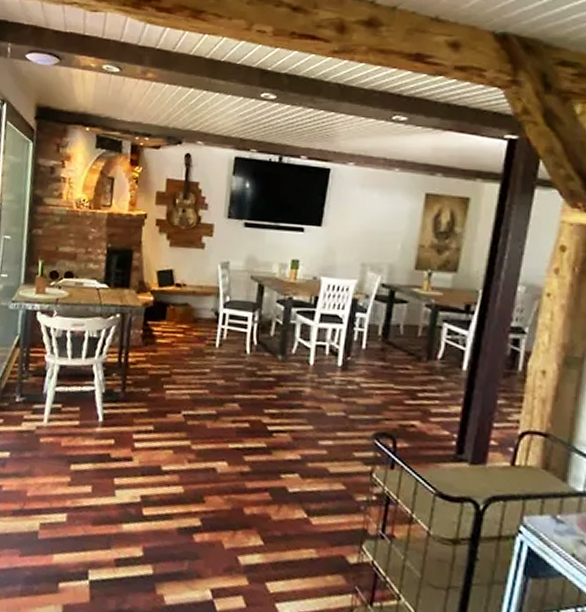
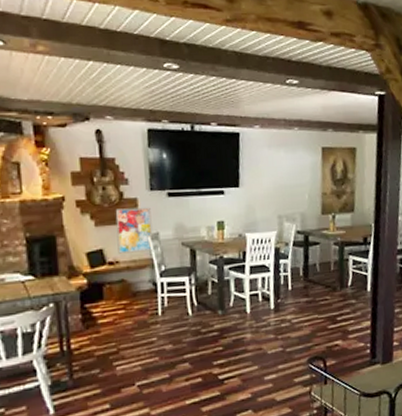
wall art: none [187,232,225,280] -> present [115,207,153,254]

